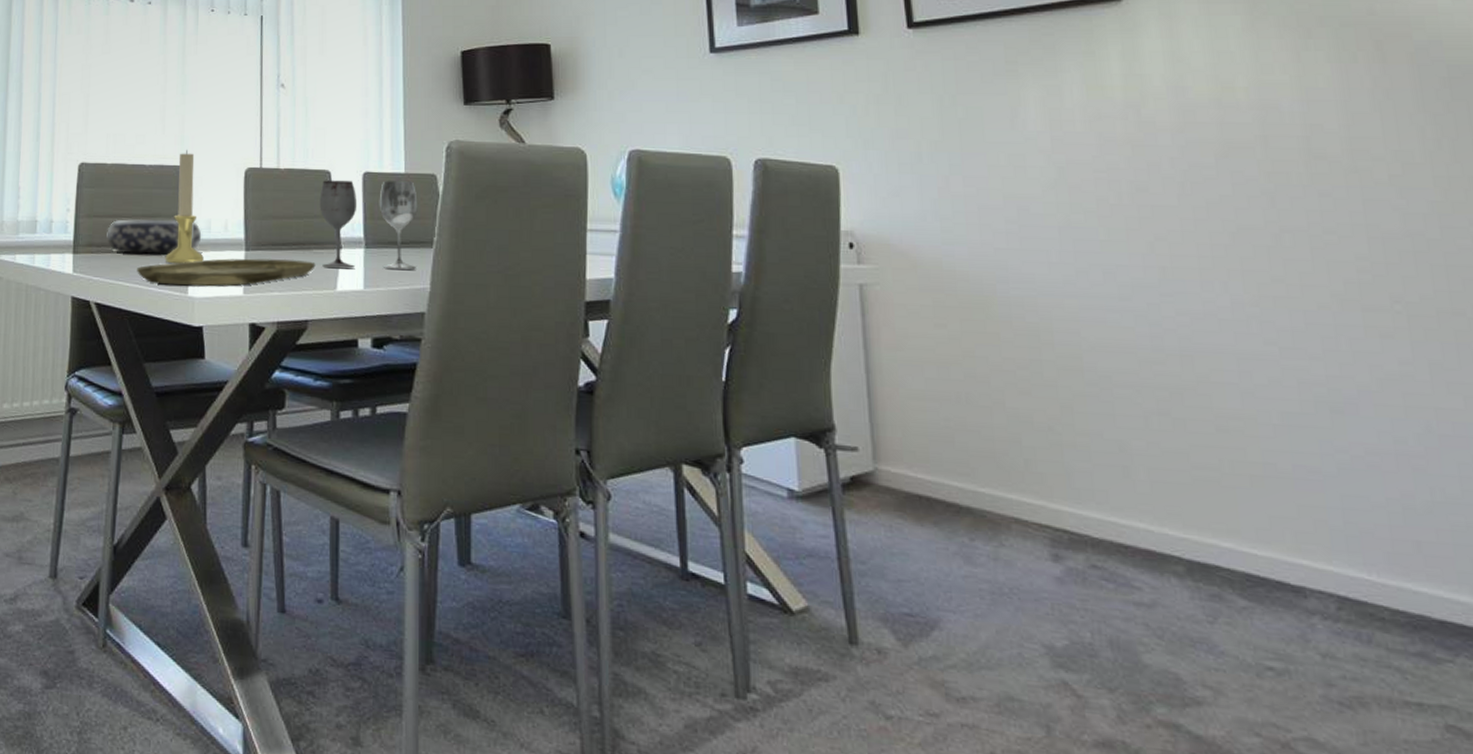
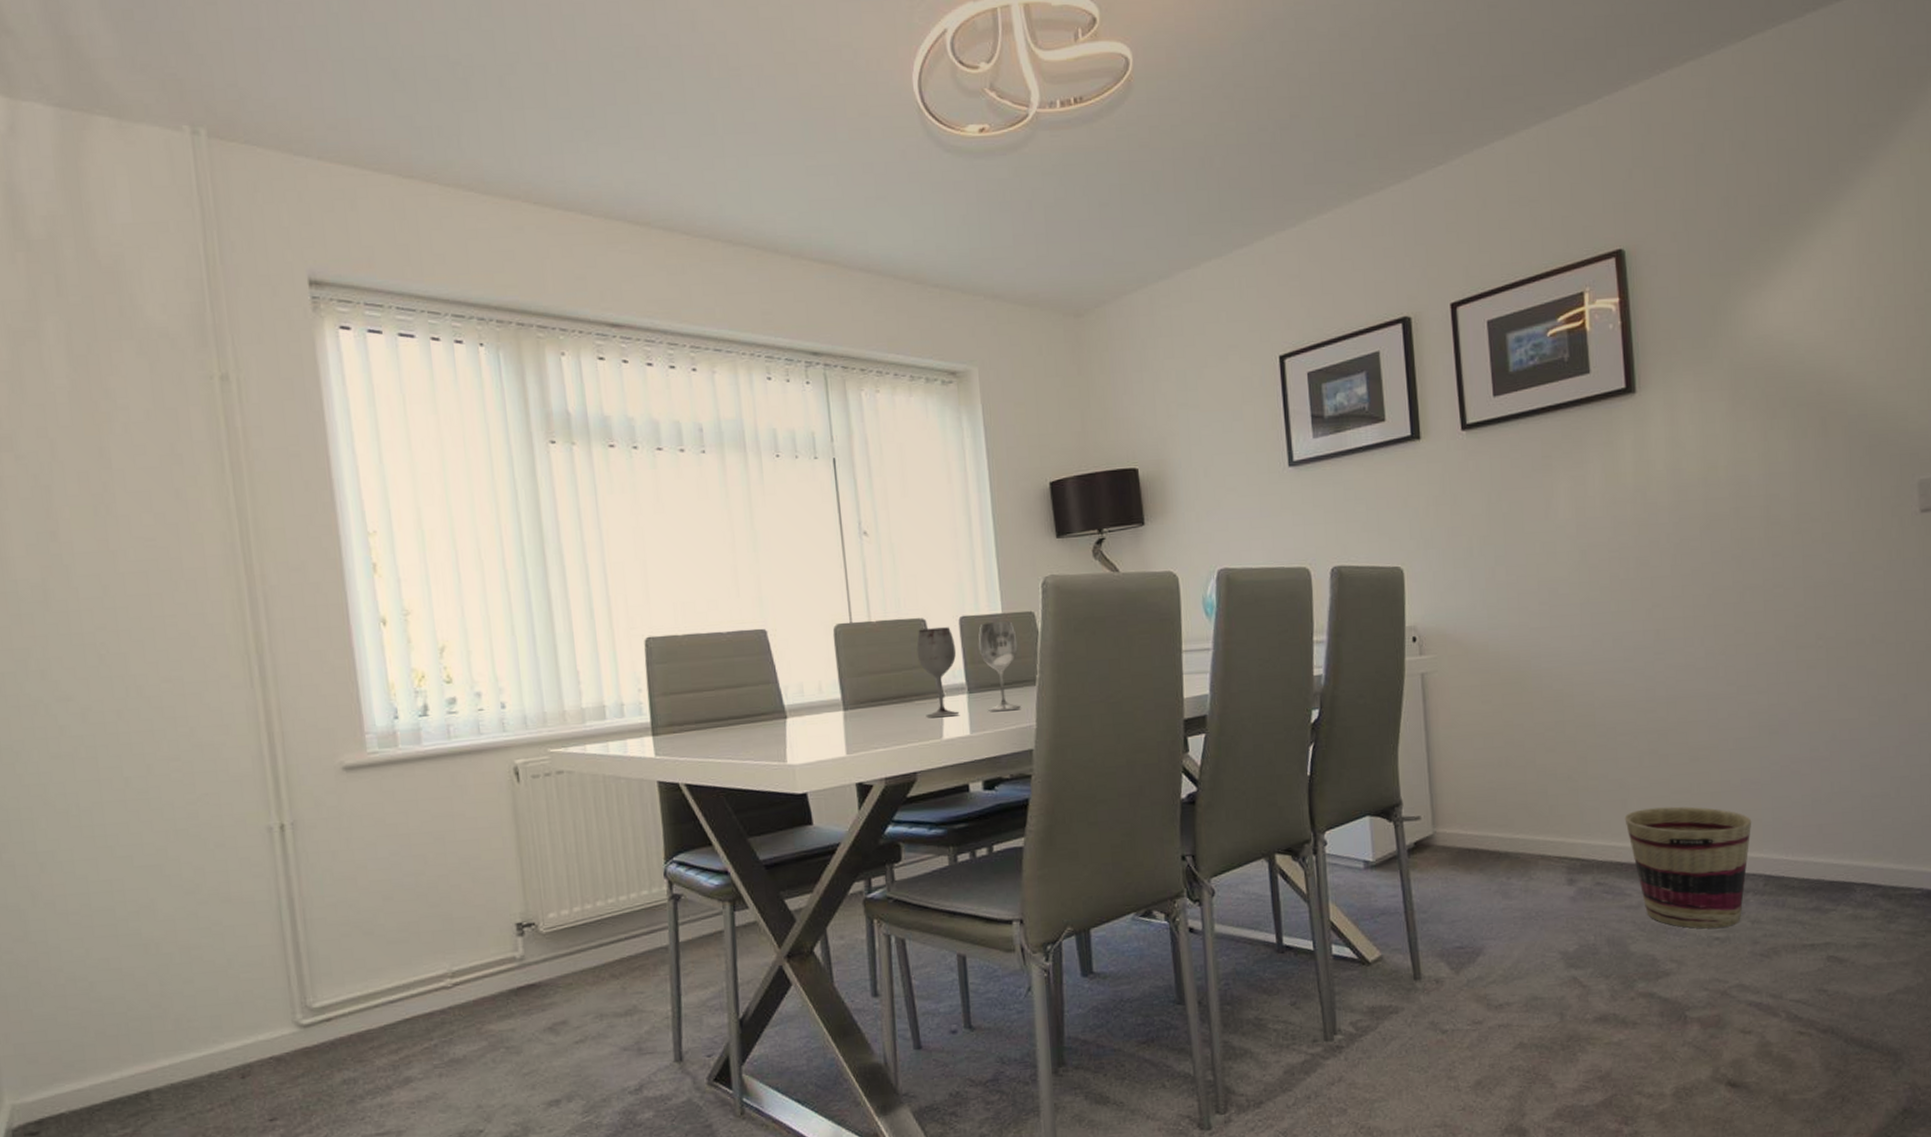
decorative bowl: present [106,218,202,255] -> none [688,687,795,729]
placemat: present [137,258,316,286] -> none [727,713,919,756]
candle holder: present [165,149,204,263] -> none [757,611,800,733]
basket: none [1127,482,1313,656] -> present [1624,806,1752,929]

